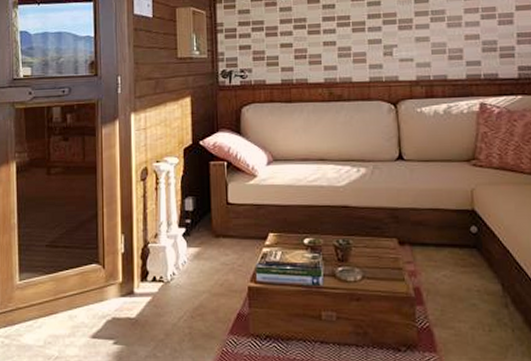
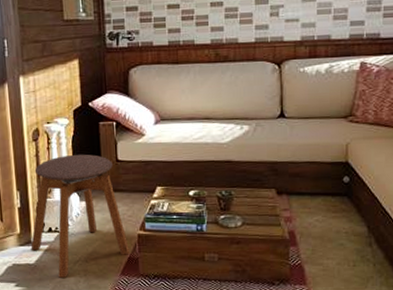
stool: none [132,195,240,335] -> present [30,154,131,278]

